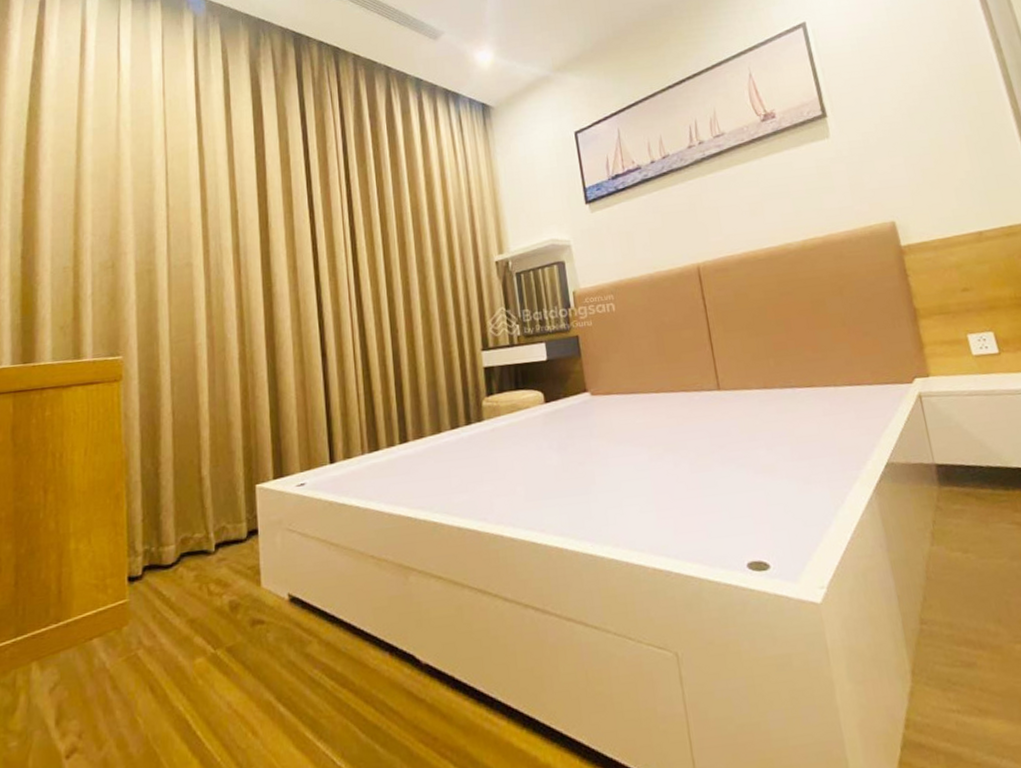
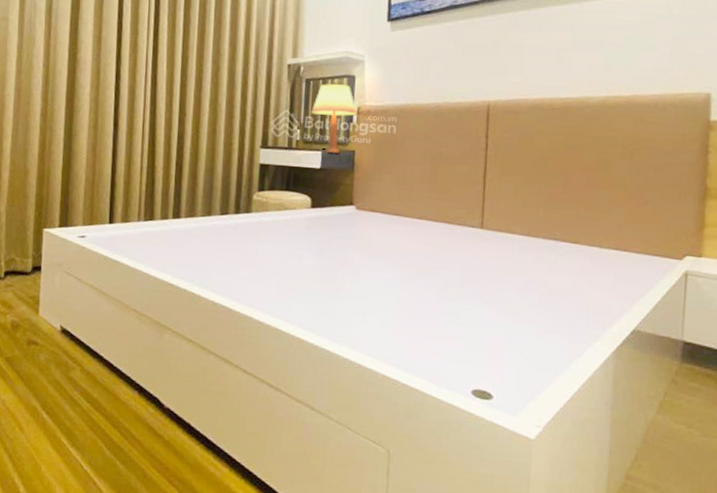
table lamp: none [527,271,574,344] -> present [311,83,357,155]

